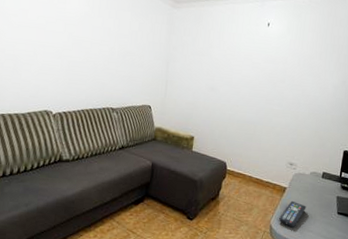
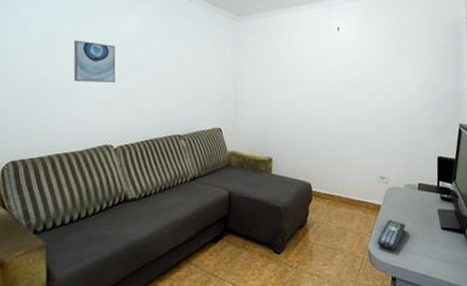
wall art: none [20,11,60,54] -> present [73,40,116,82]

